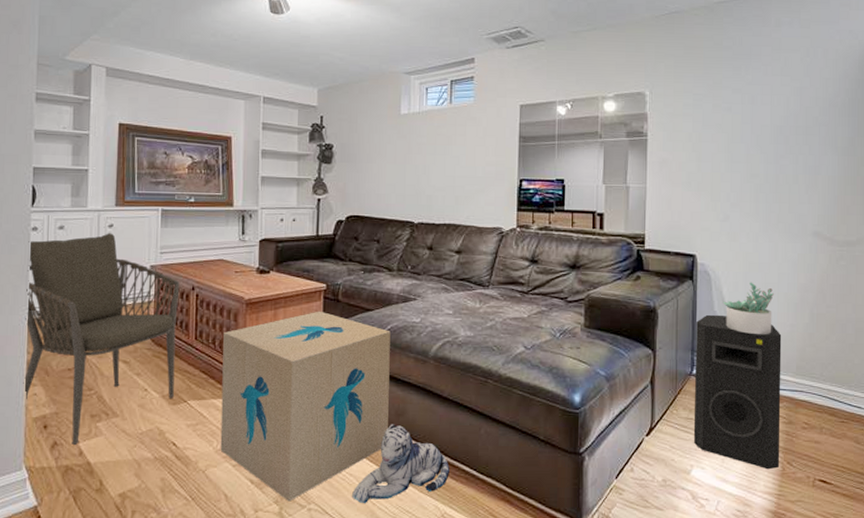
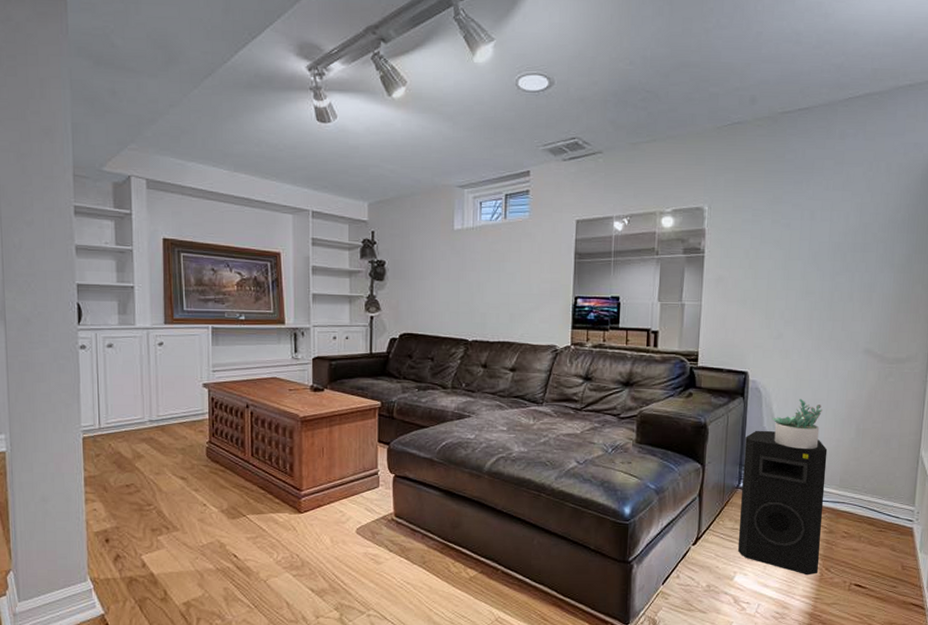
armchair: present [23,233,180,446] -> none [77,351,234,558]
cardboard box: present [220,311,390,502] -> none [280,428,445,608]
plush toy: present [352,424,450,504] -> none [410,536,503,610]

